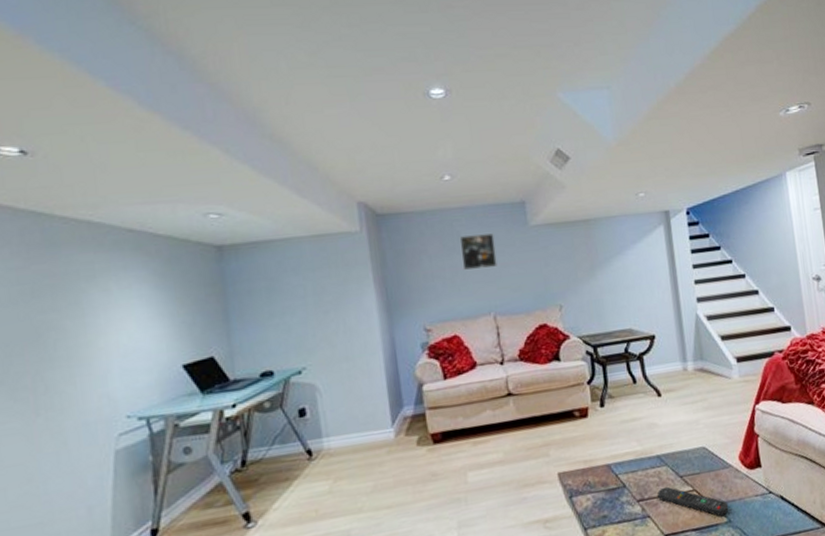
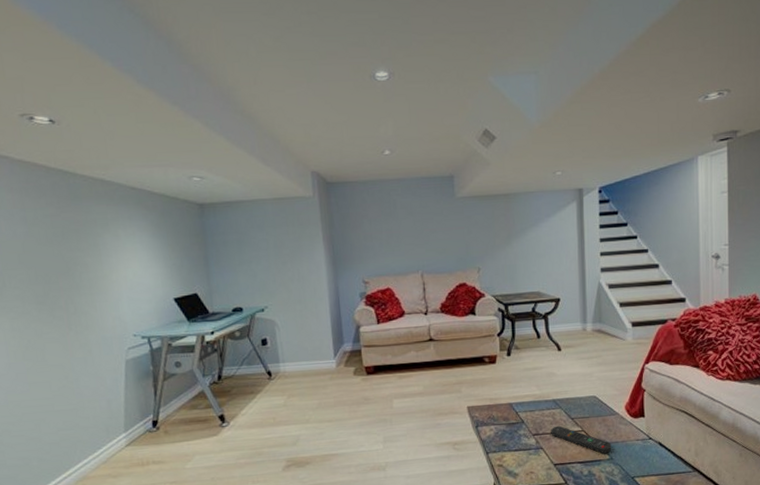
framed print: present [459,233,497,271] -> none [395,203,427,234]

